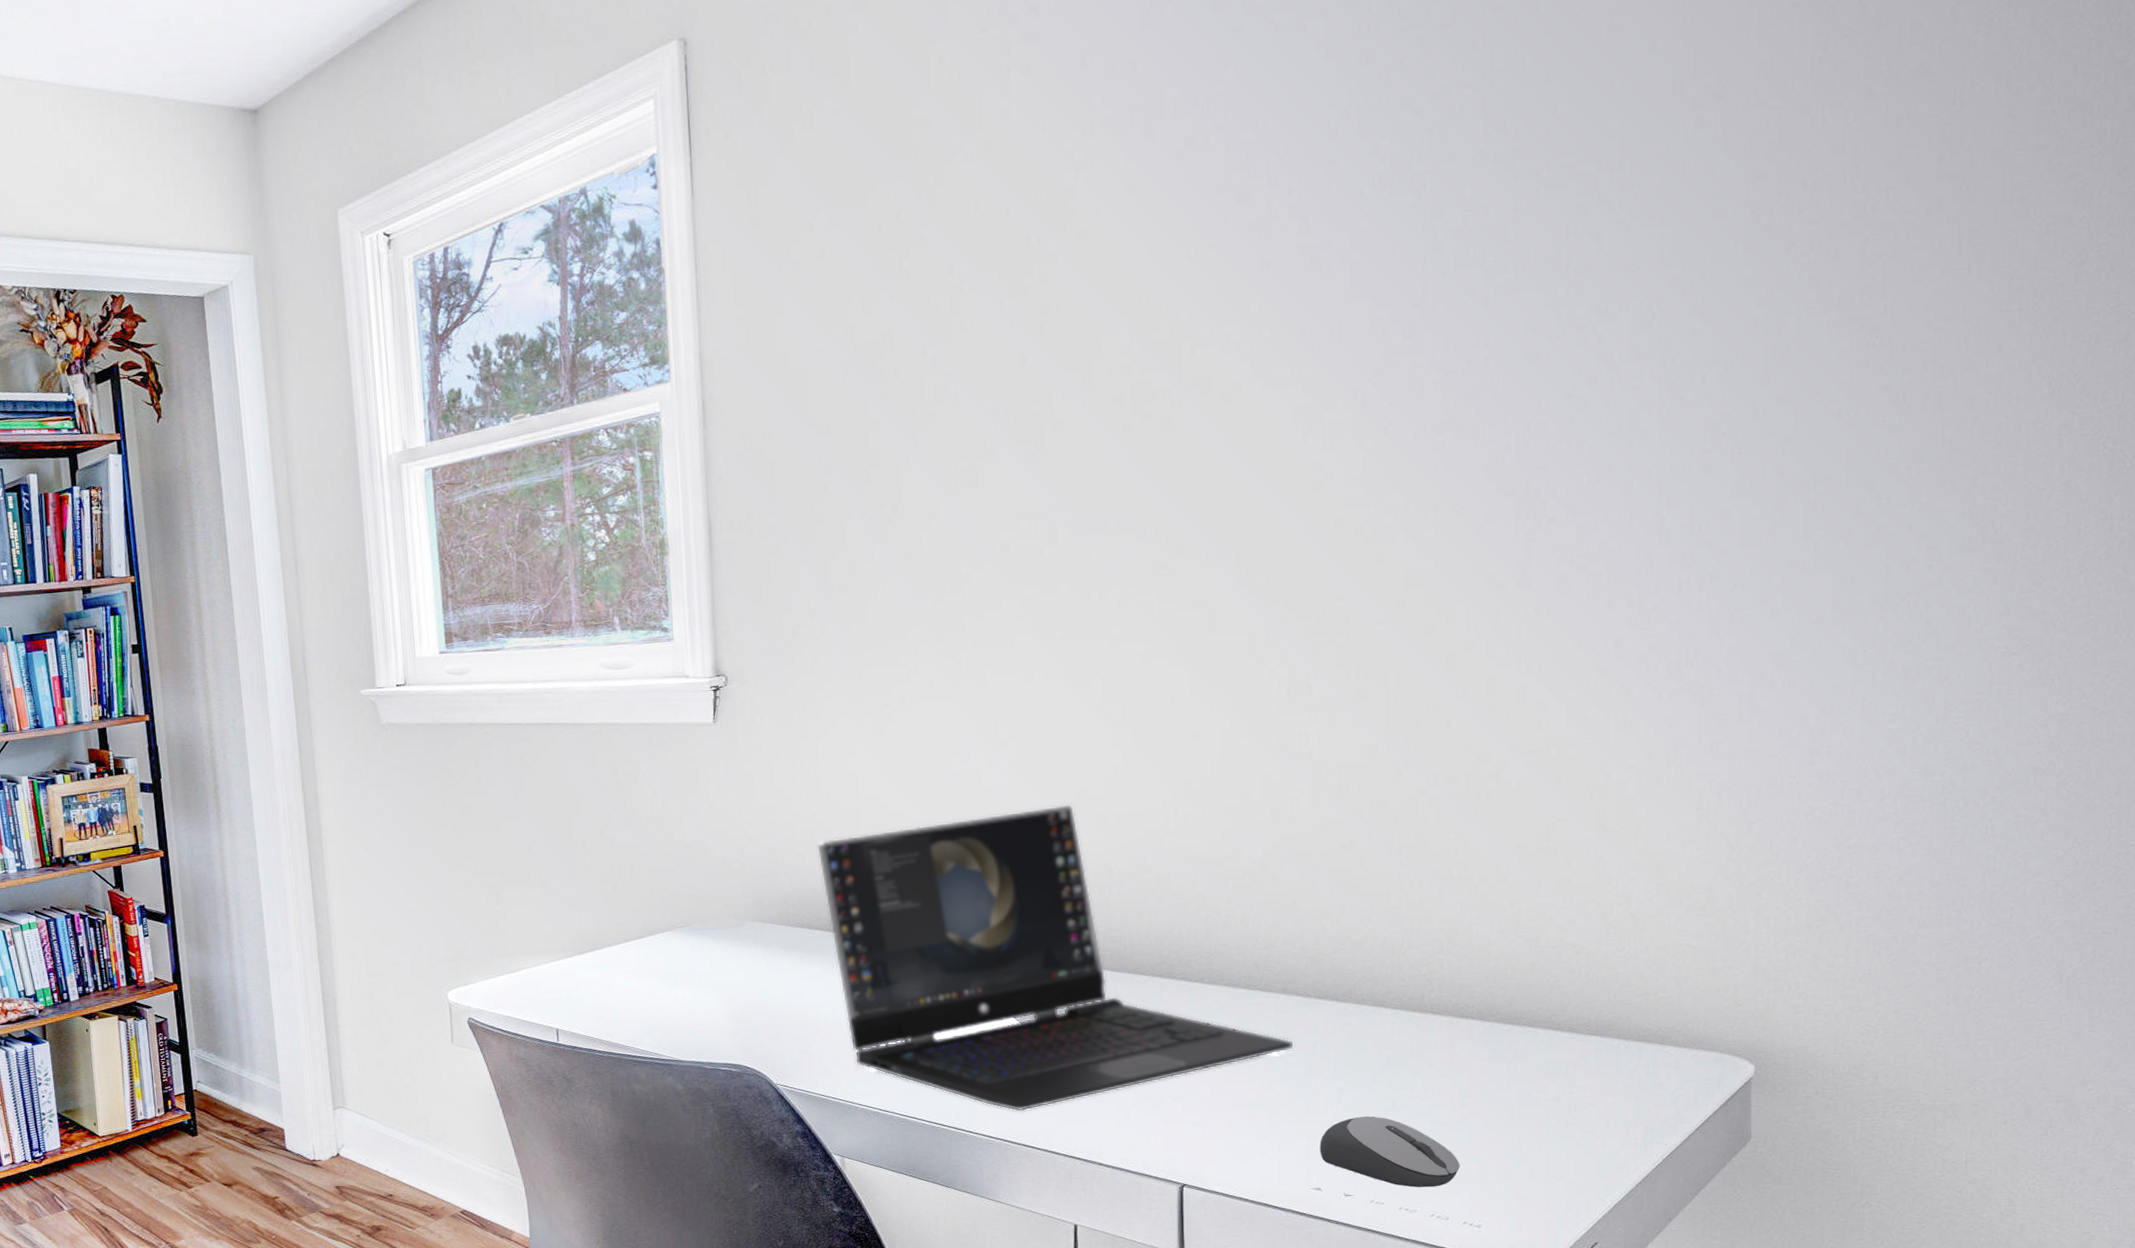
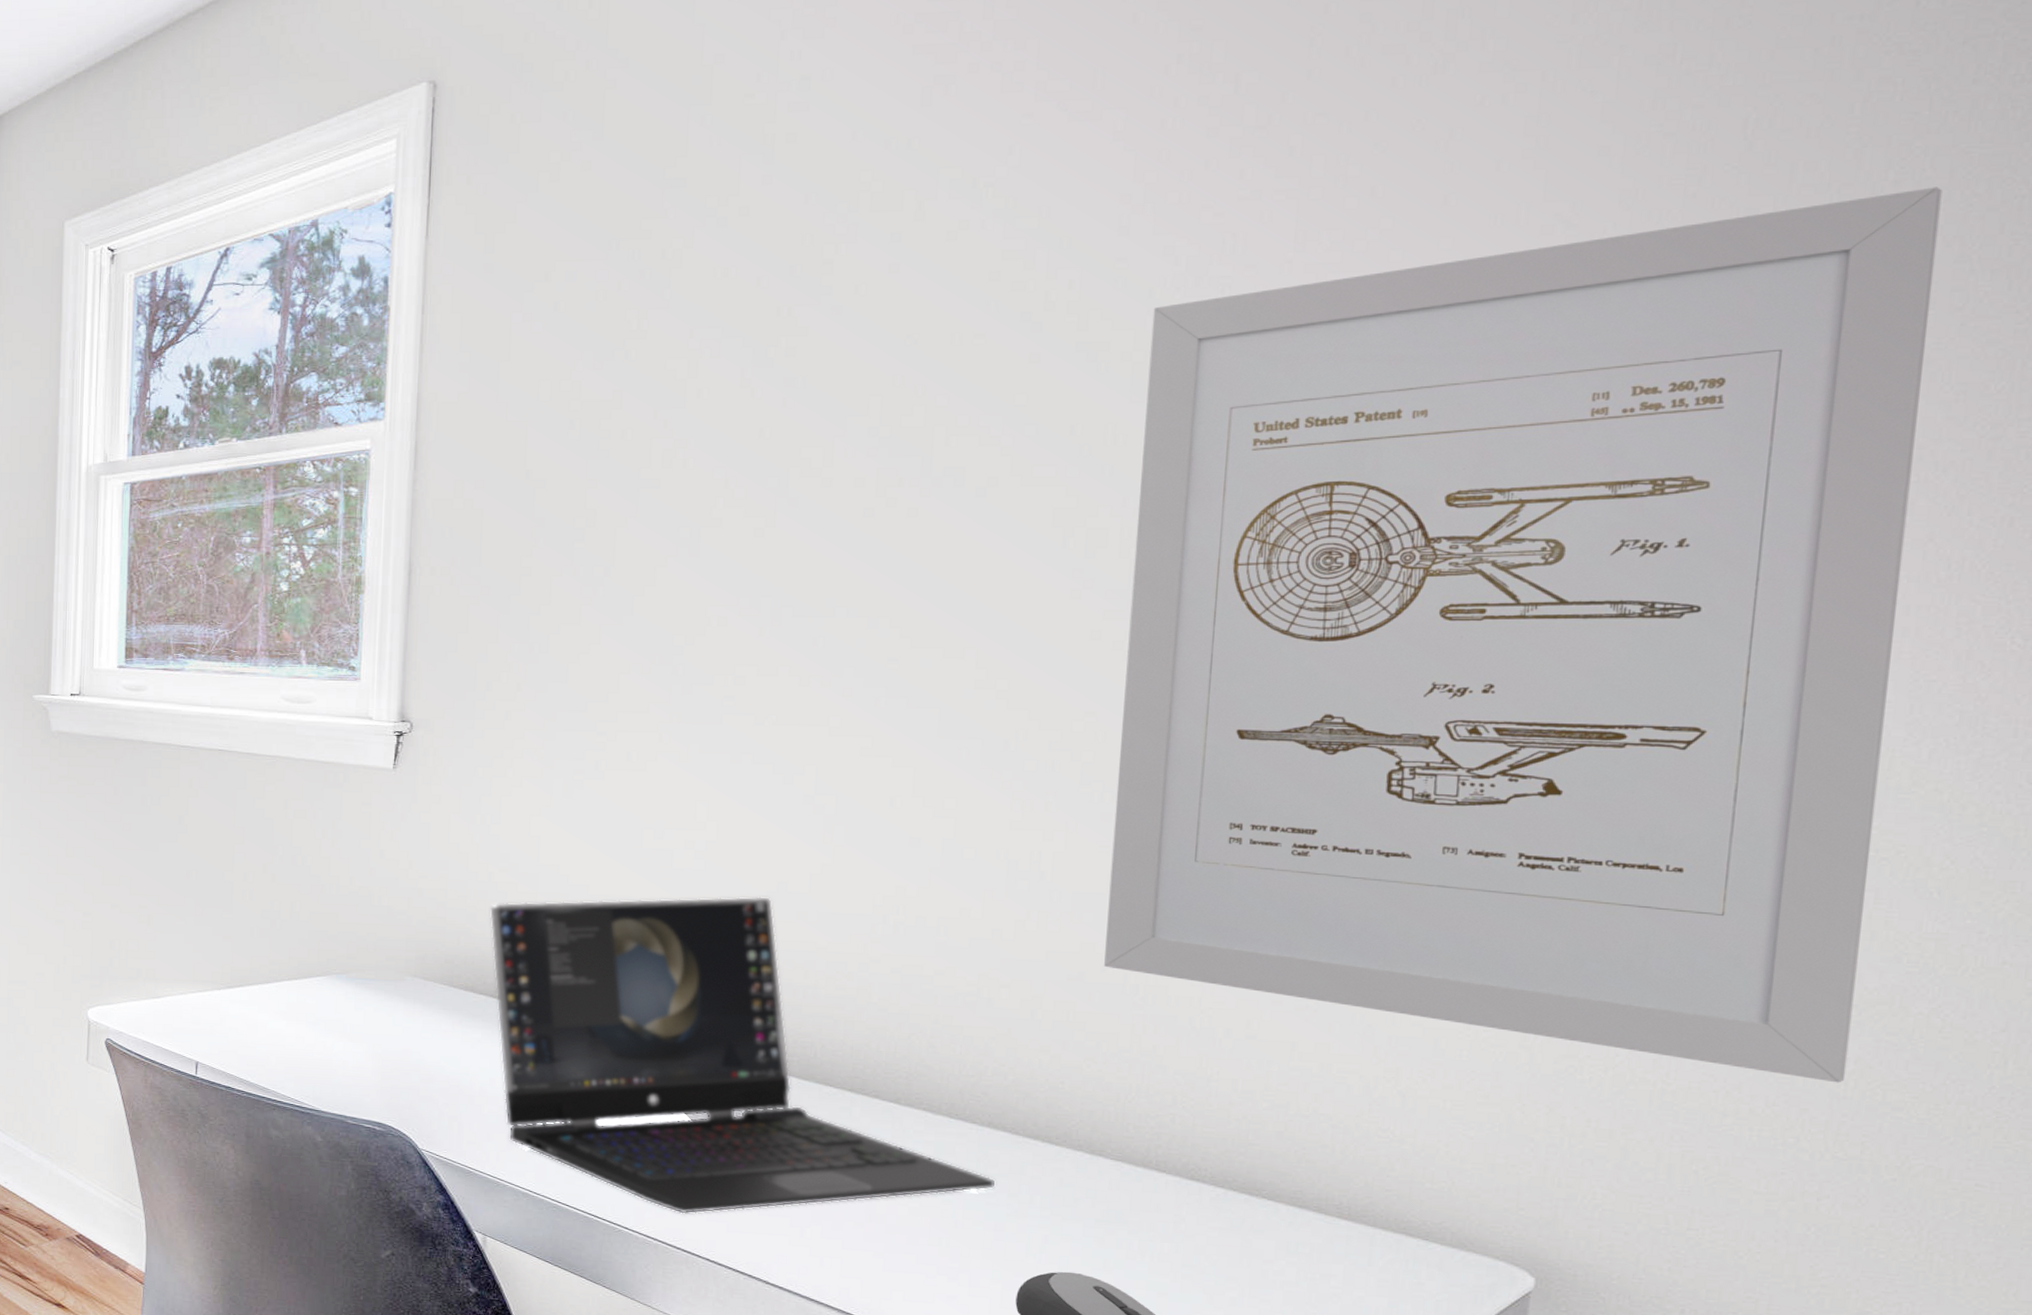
wall art: none [1365,36,2025,858] -> present [1104,187,1942,1083]

